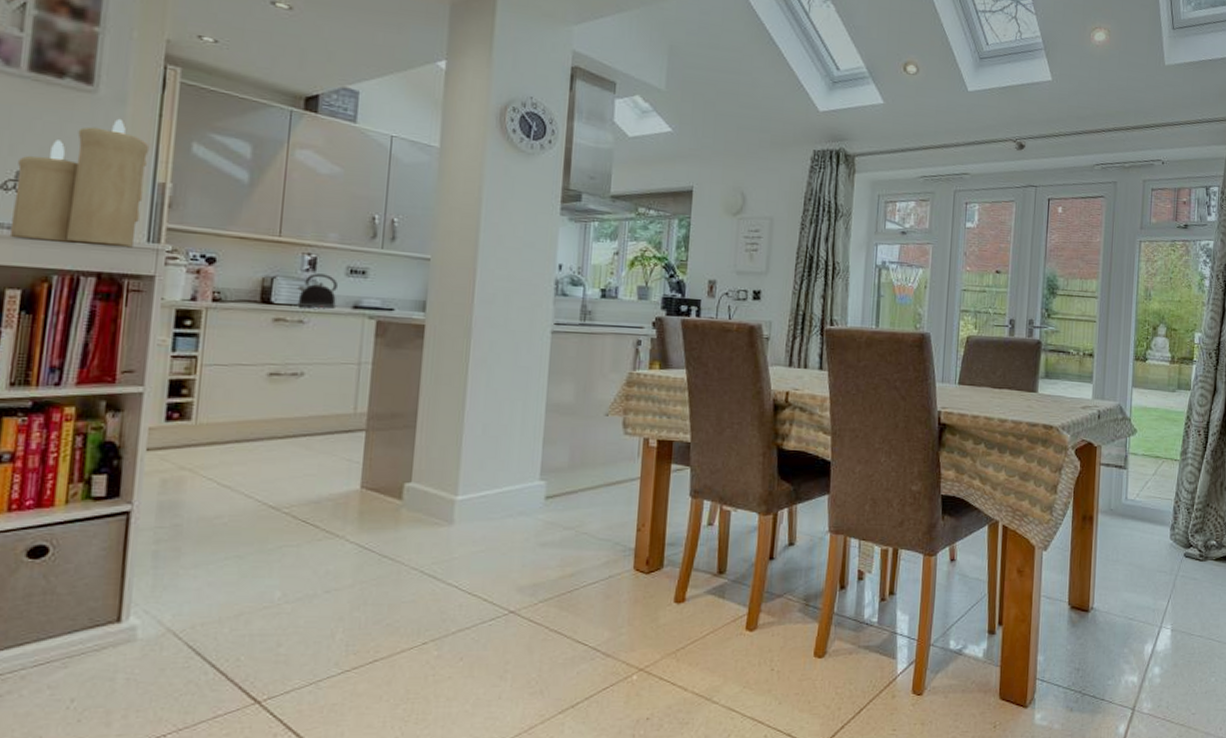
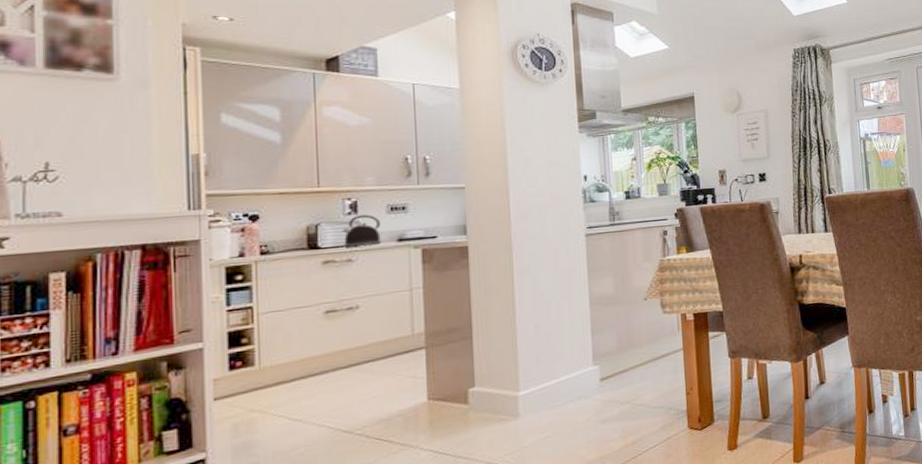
candle: present [9,118,150,248] -> none [45,101,179,225]

